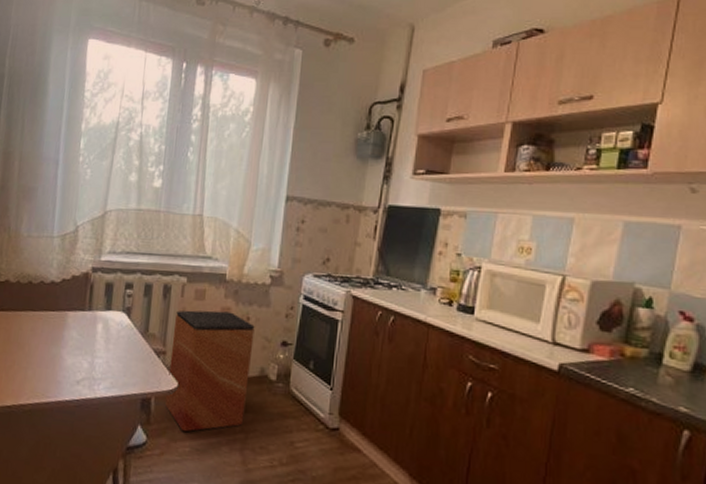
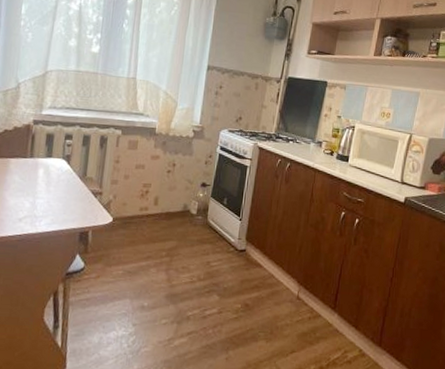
trash bin: present [165,310,255,432] -> none [101,158,180,258]

